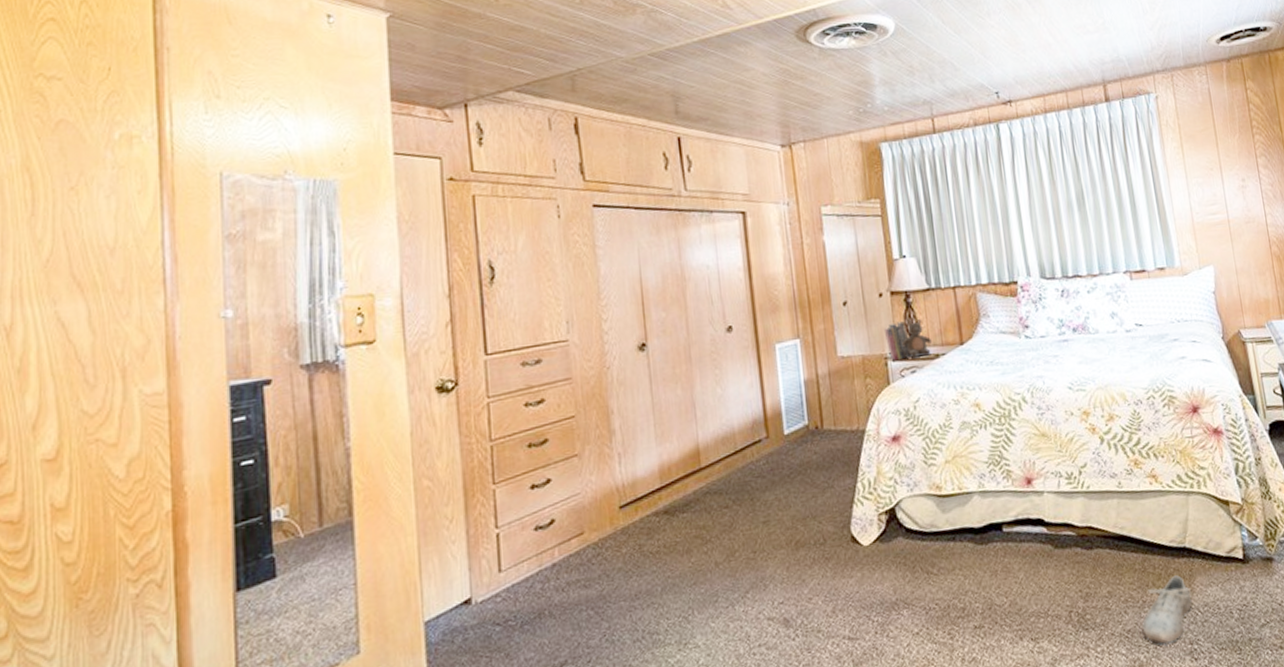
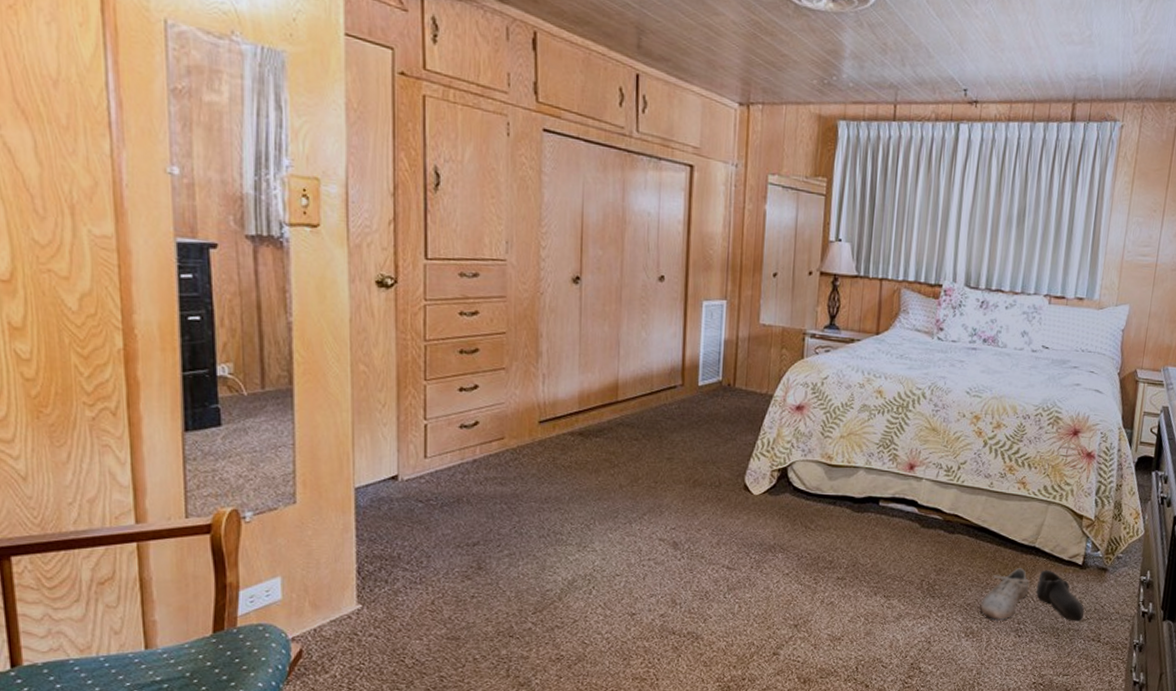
books: present [883,321,911,361] -> none [807,302,830,338]
stuffed bear: present [901,318,932,358] -> none [821,301,850,339]
shoe: none [1199,571,1263,629] -> present [1036,570,1085,622]

